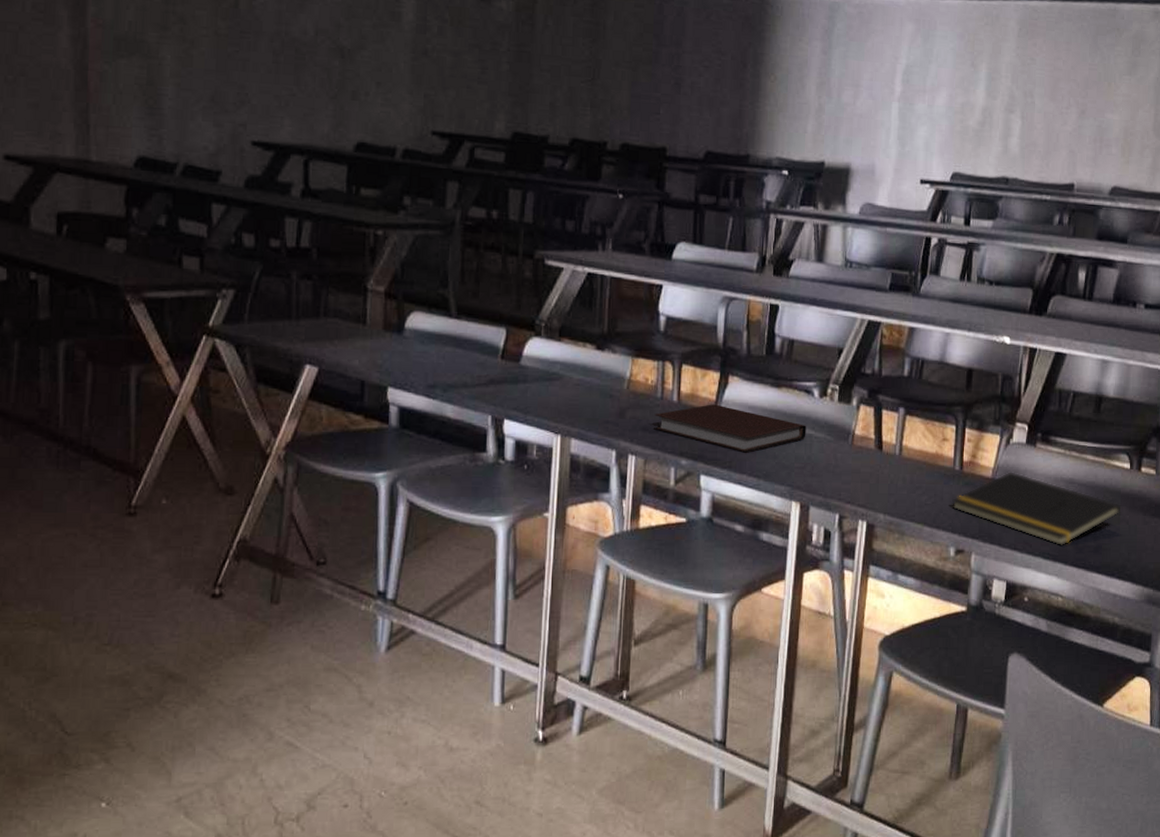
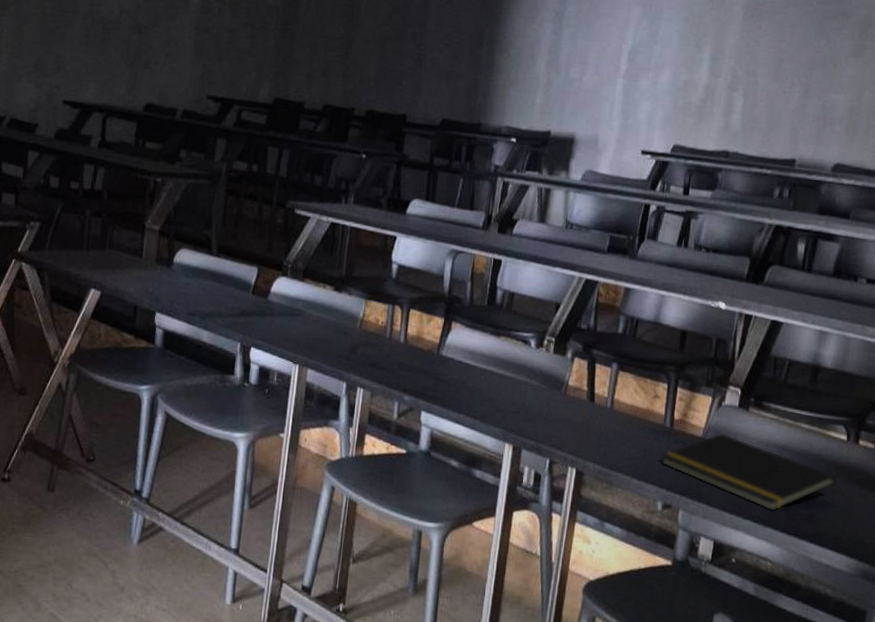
notebook: present [654,404,807,453] -> none [381,346,522,394]

